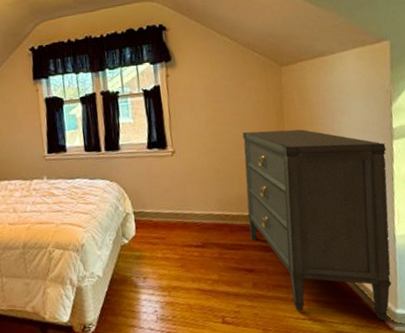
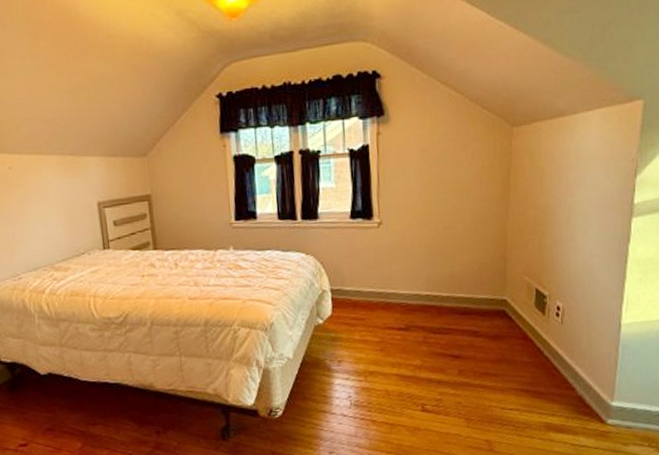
dresser: present [242,129,391,321] -> none [458,201,623,413]

